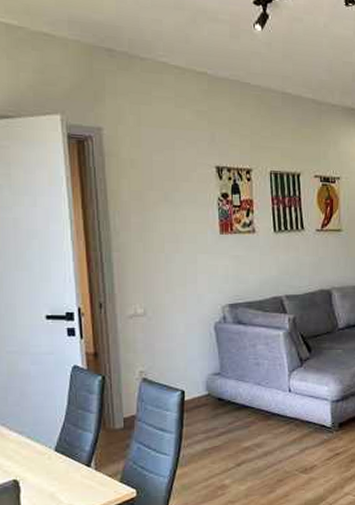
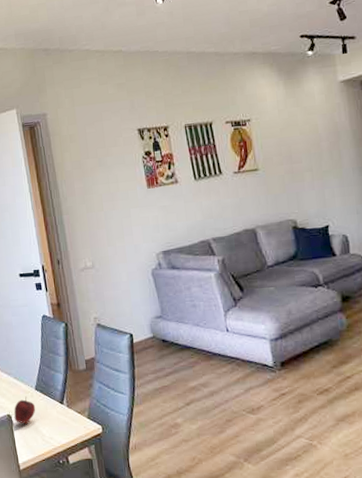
apple: none [23,458,53,490] -> present [14,396,36,424]

